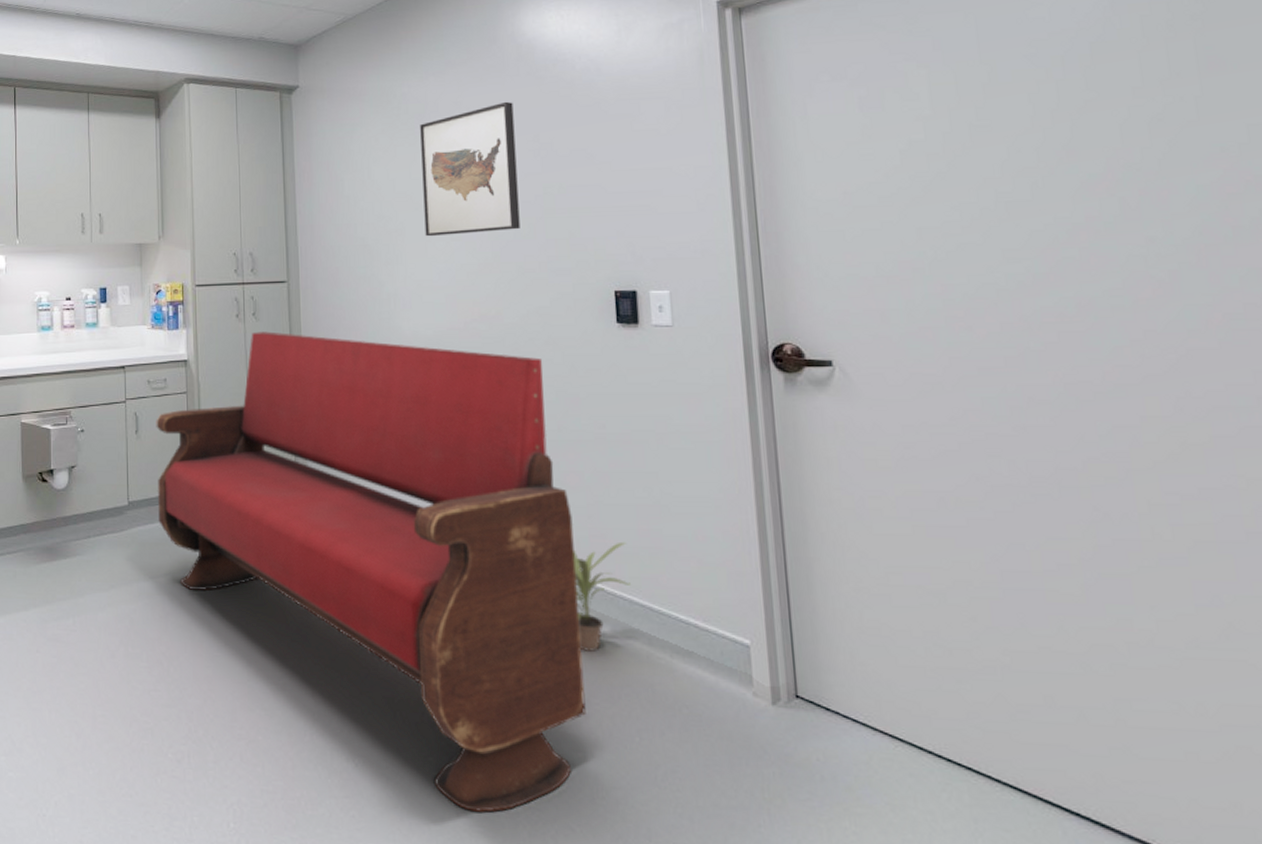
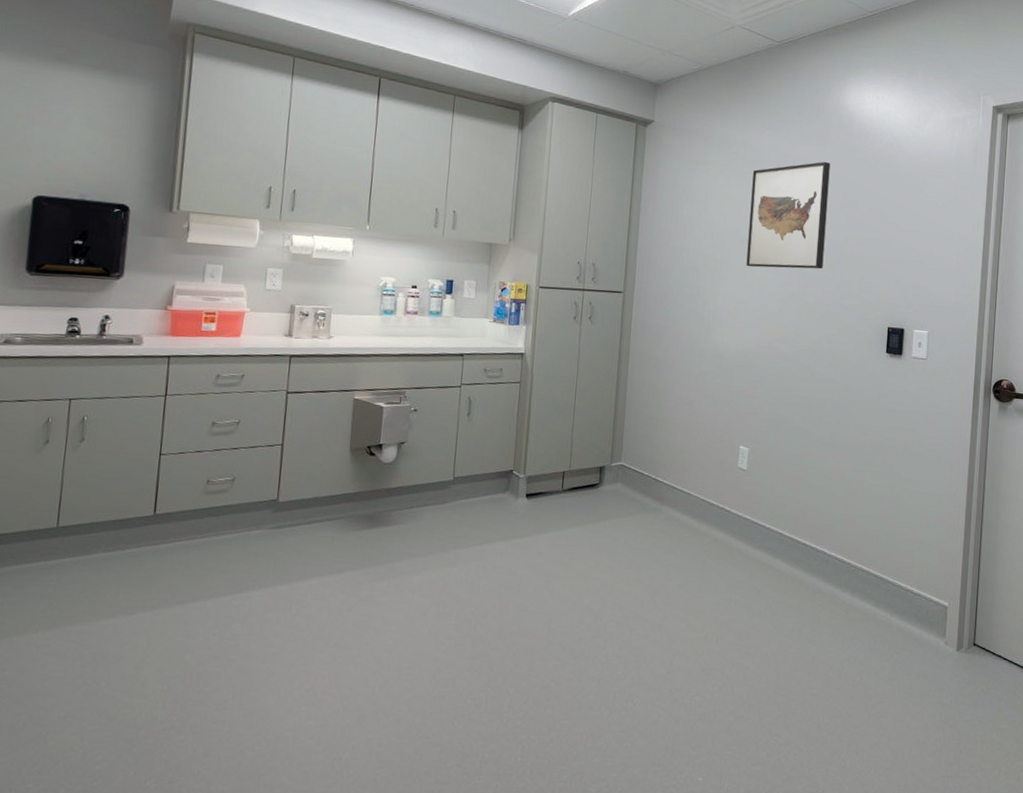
bench: present [156,331,586,812] -> none [481,333,833,739]
potted plant: present [573,541,631,652] -> none [825,526,870,611]

